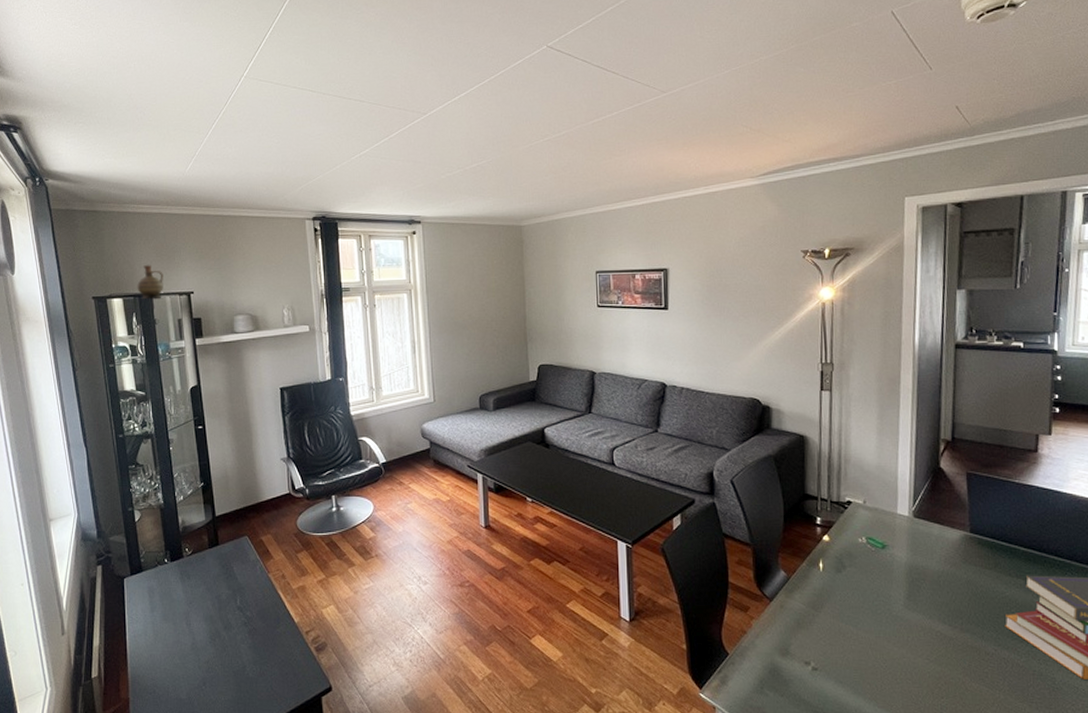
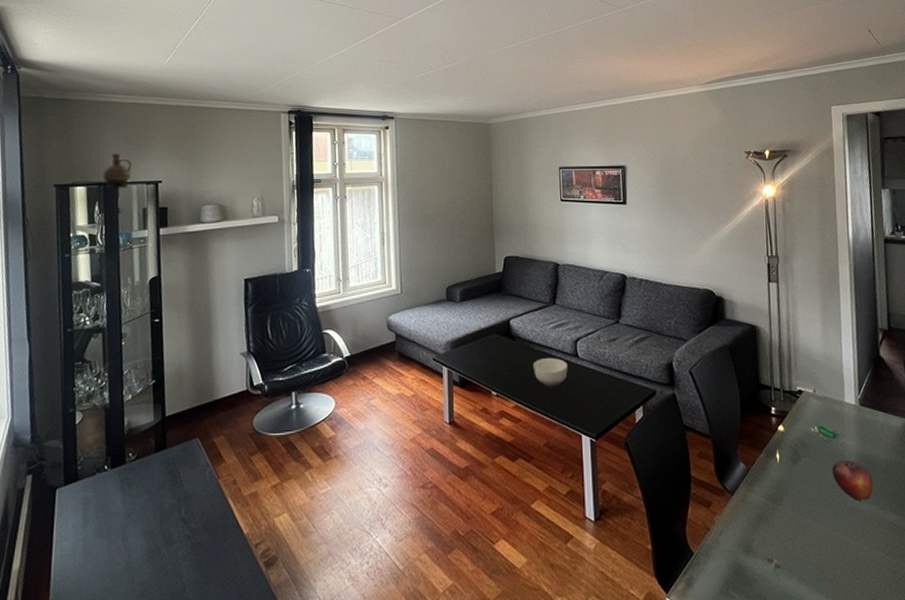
bowl: none [568,465,604,494] -> present [532,357,568,387]
fruit: none [878,571,922,610] -> present [832,460,873,500]

